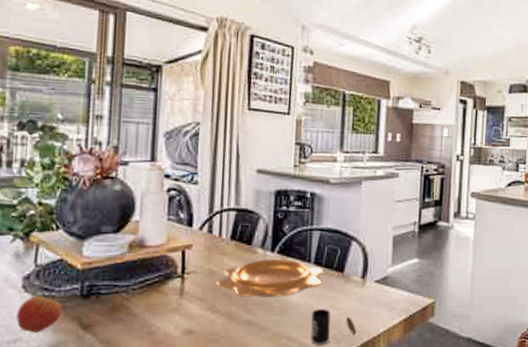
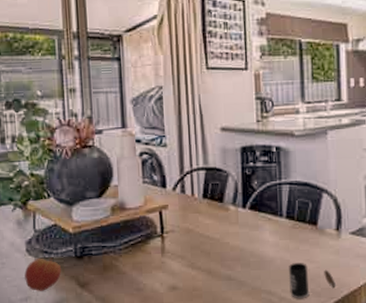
decorative bowl: present [216,258,323,297] -> none [194,214,296,253]

